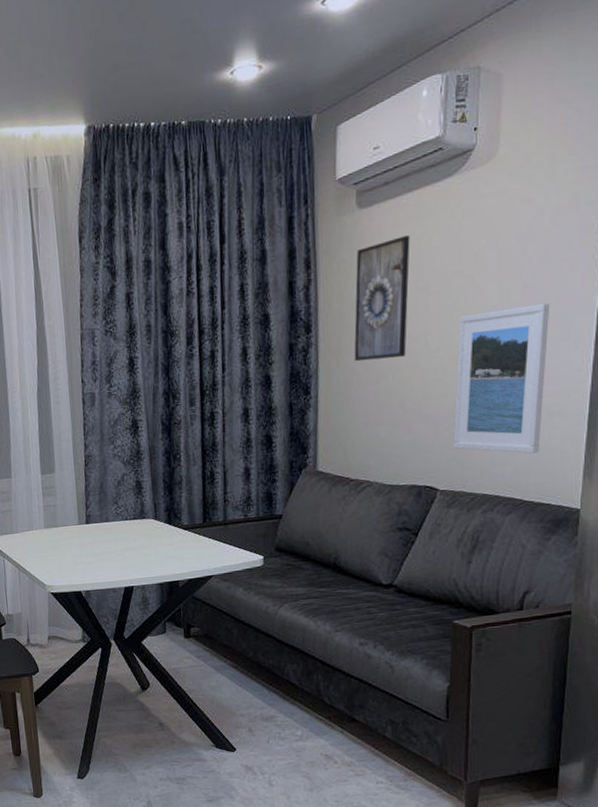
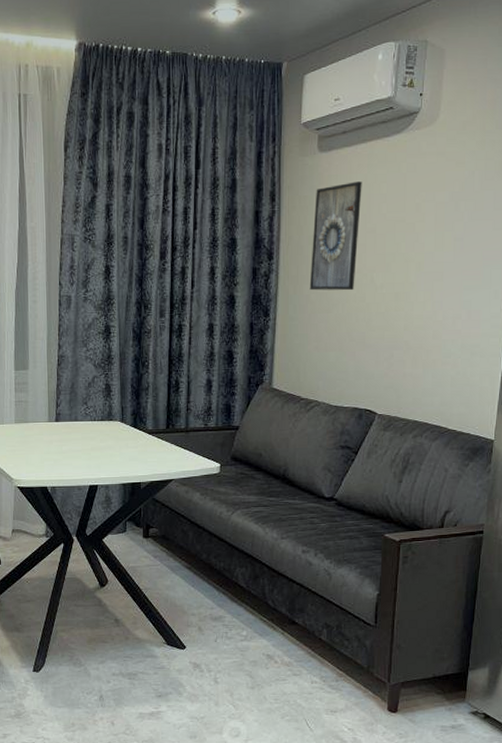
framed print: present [453,303,550,454] -> none [391,254,476,387]

